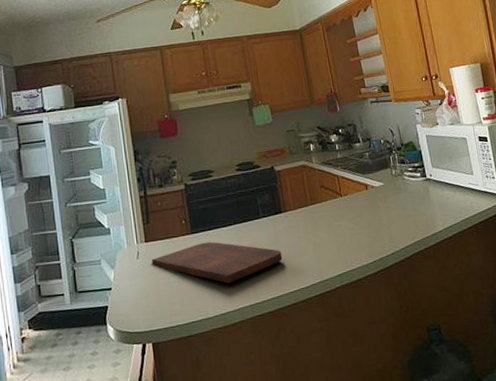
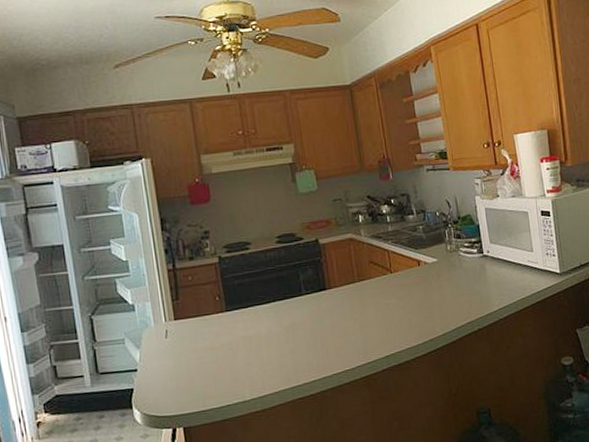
cutting board: present [151,241,283,283] -> none [182,320,326,365]

